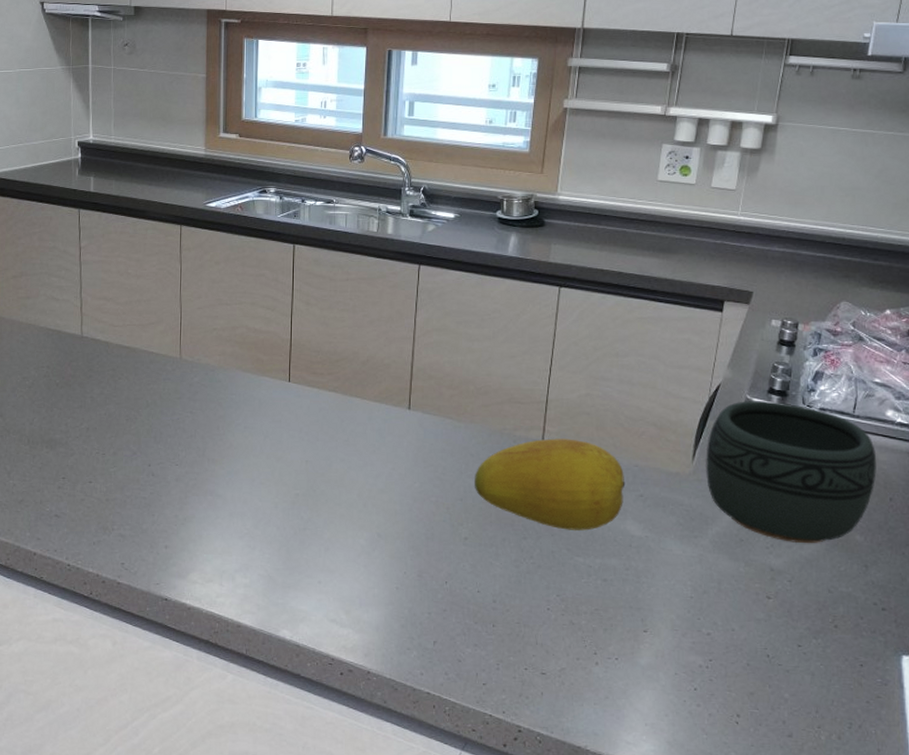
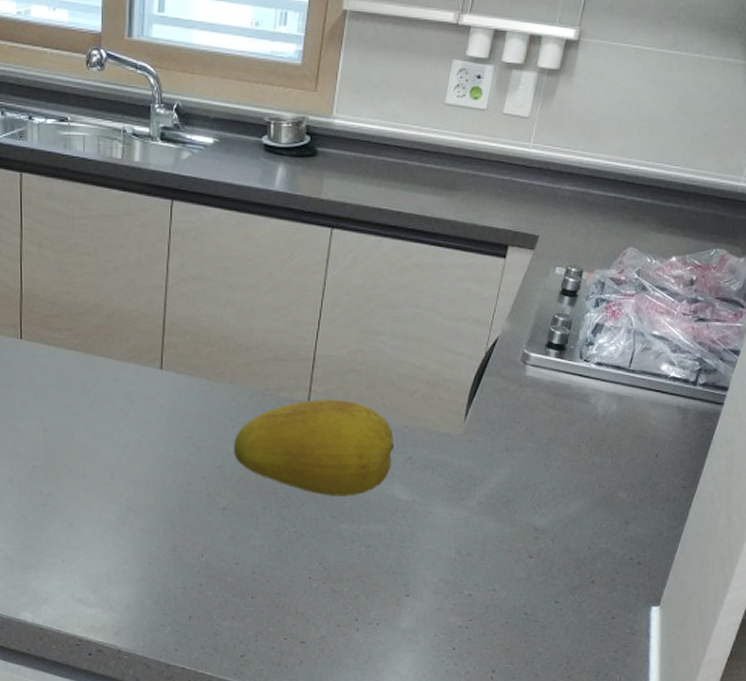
bowl: present [706,401,876,544] -> none [477,356,647,503]

